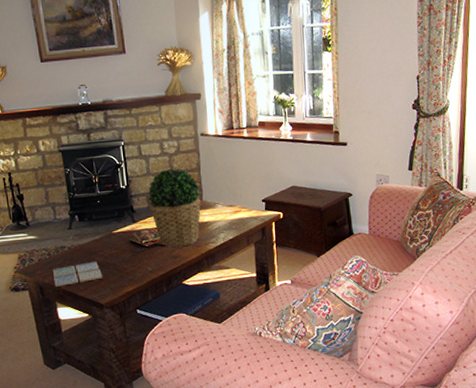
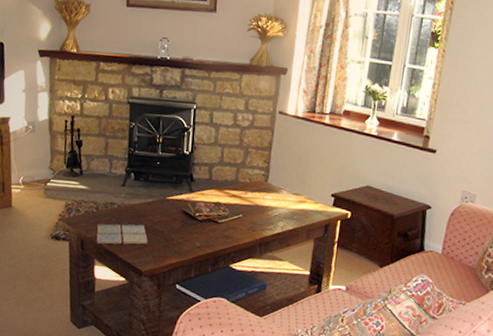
potted plant: present [148,168,201,247] -> none [210,142,267,228]

